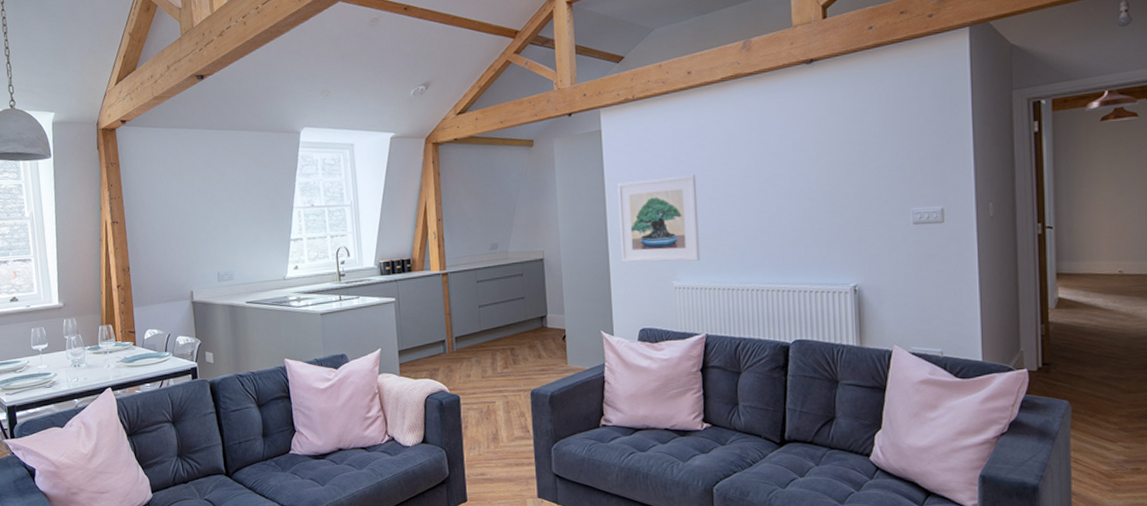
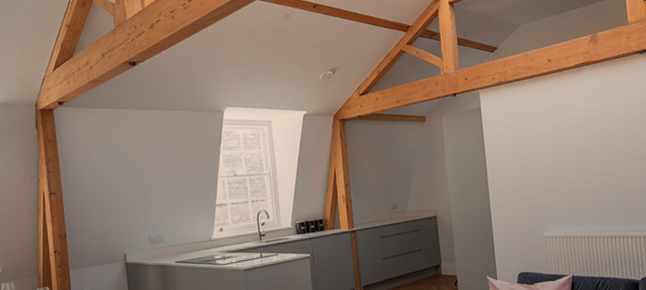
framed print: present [617,174,700,263] -> none [495,143,565,217]

